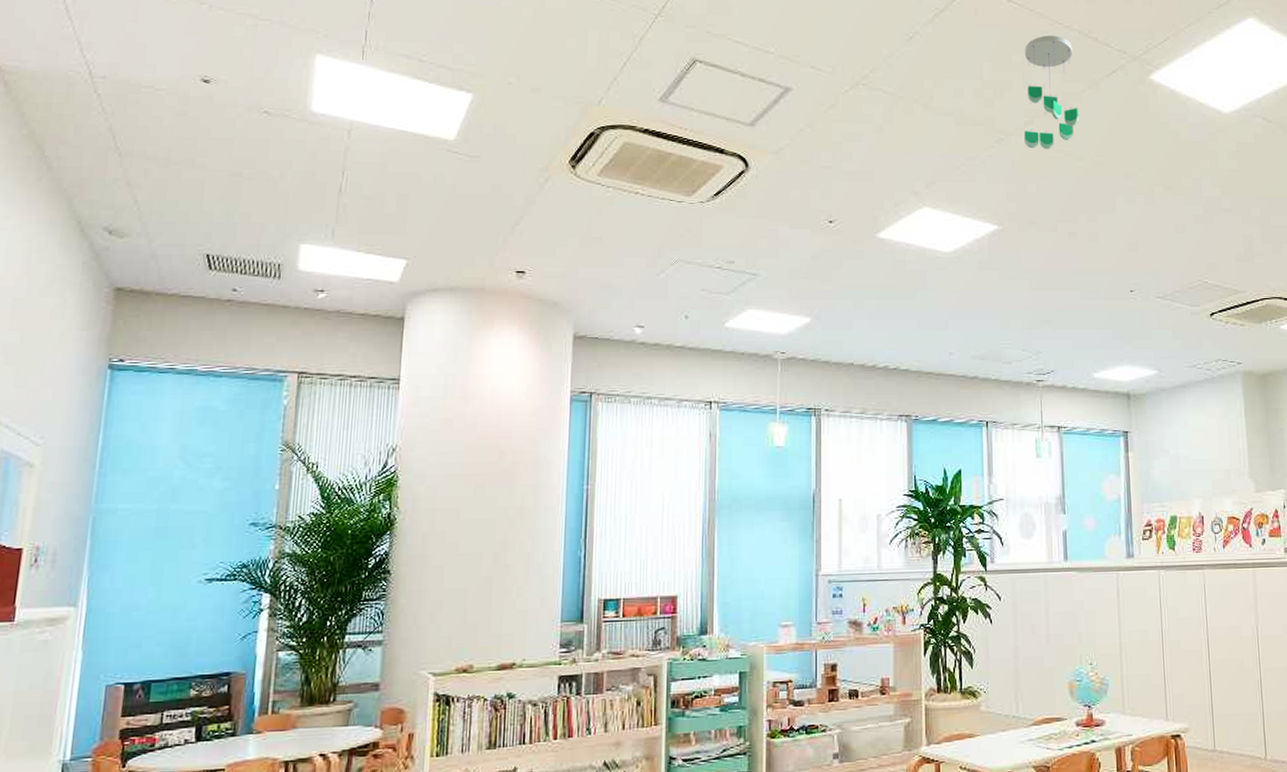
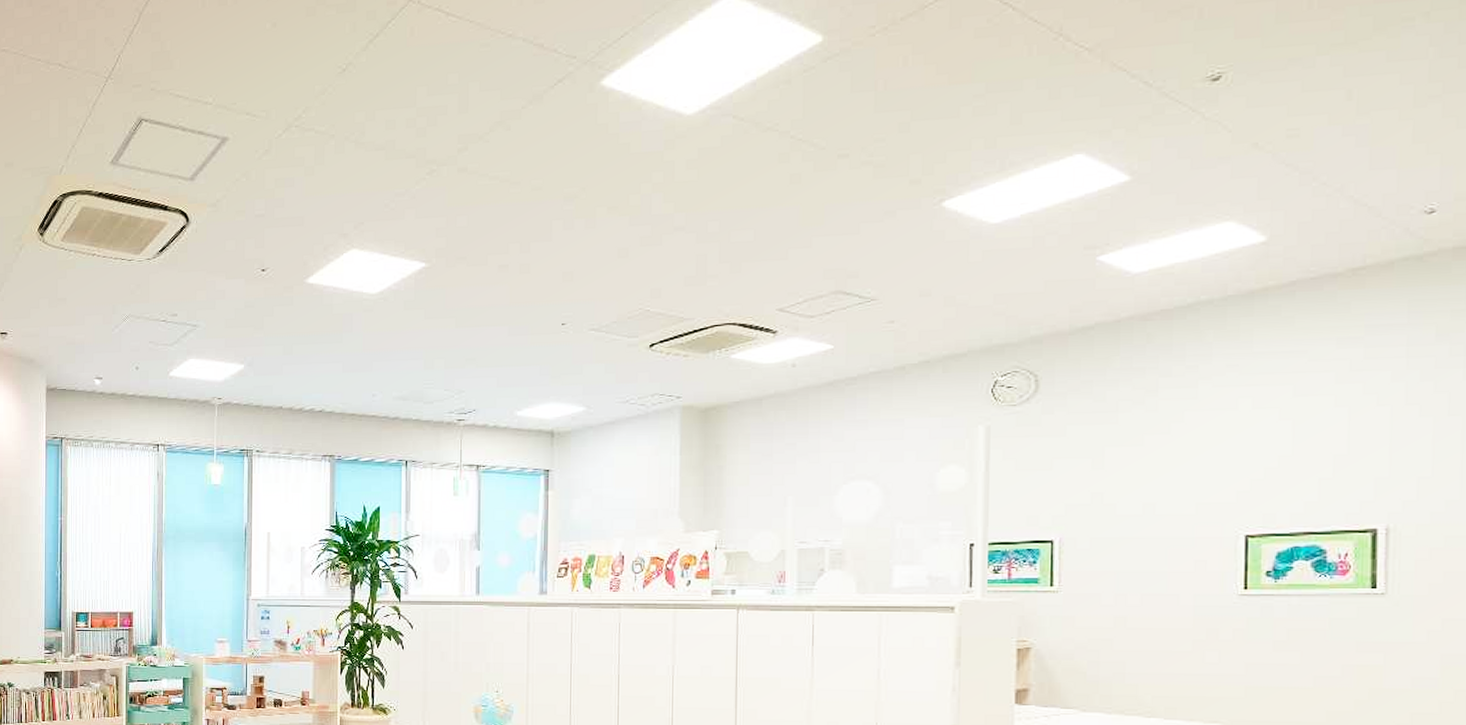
ceiling mobile: present [1024,35,1079,150] -> none [457,47,517,178]

